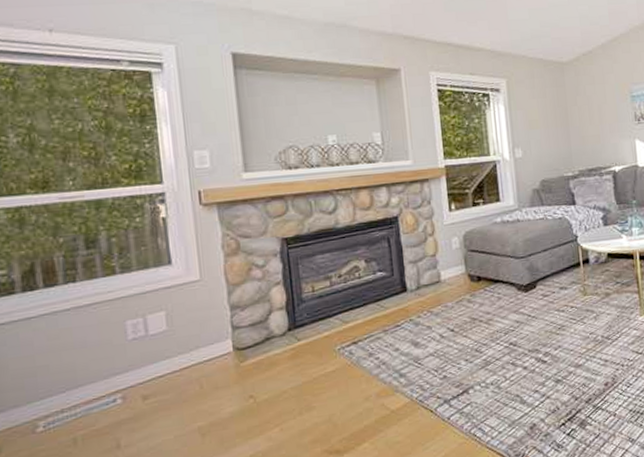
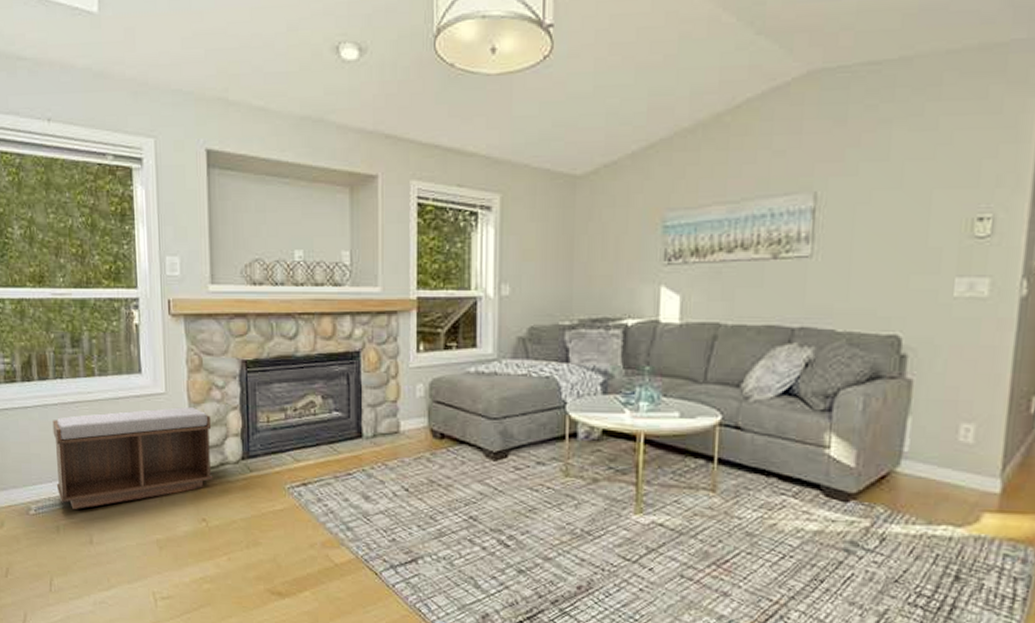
bench: none [64,289,259,416] -> present [52,407,213,509]

